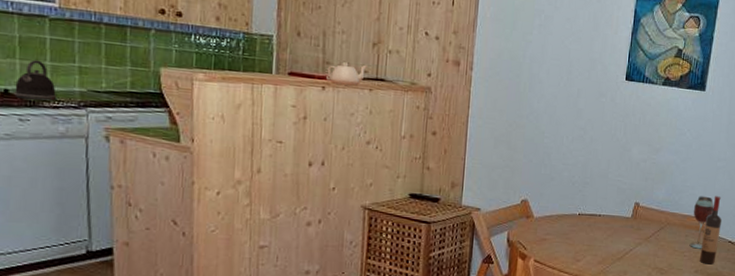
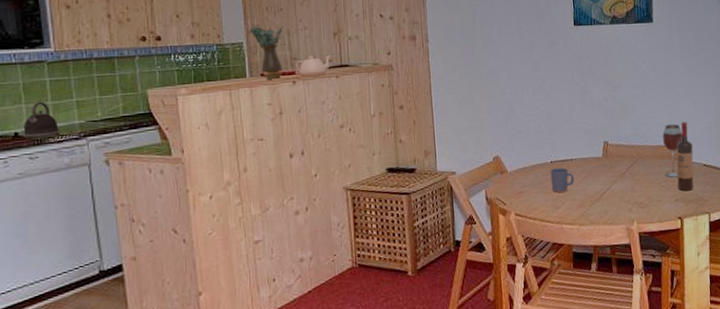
vase: none [282,17,319,82] -> present [250,24,284,80]
mug: none [575,221,600,246] -> present [550,168,574,193]

